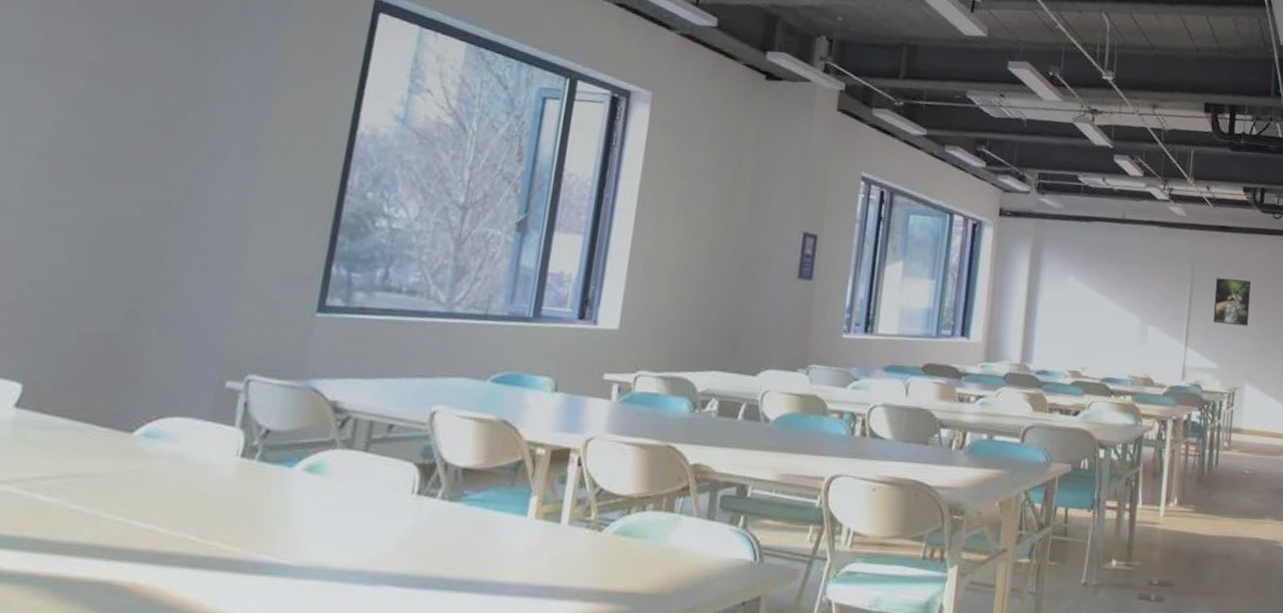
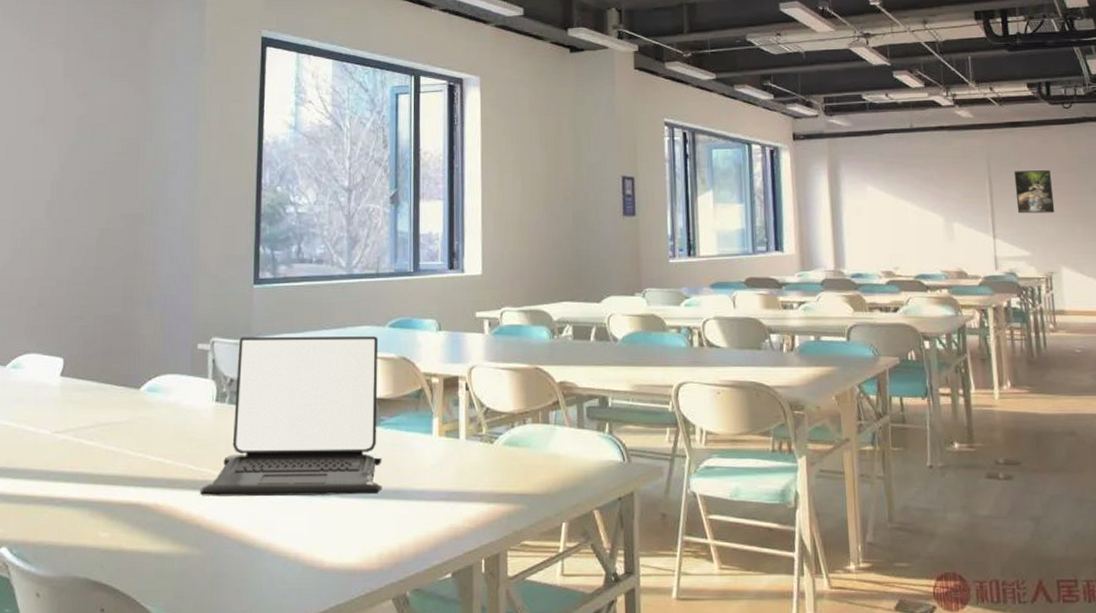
laptop: none [200,377,475,585] -> present [199,336,382,496]

